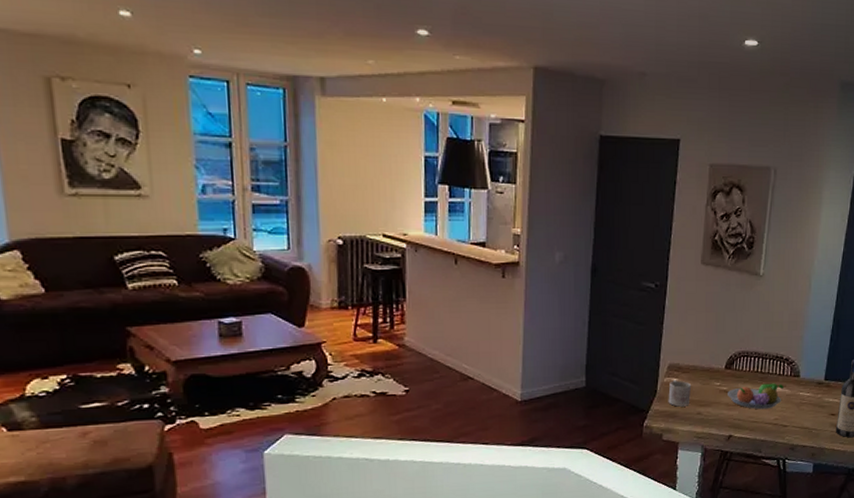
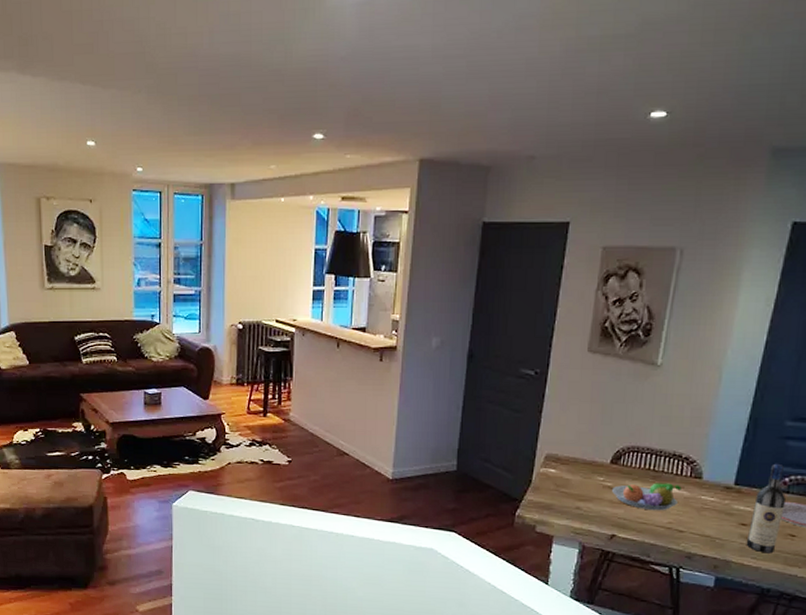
mug: present [668,380,692,407] -> none [543,471,571,500]

